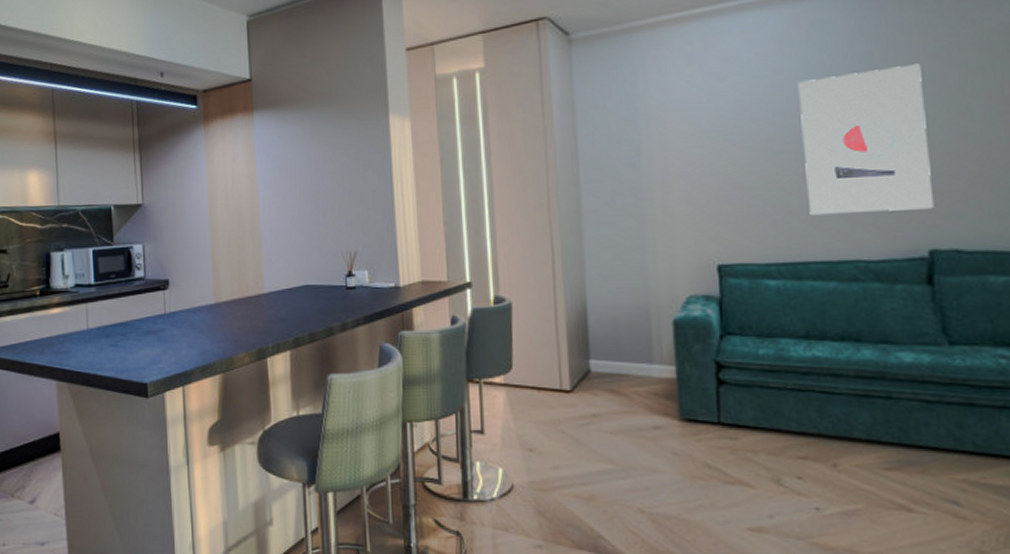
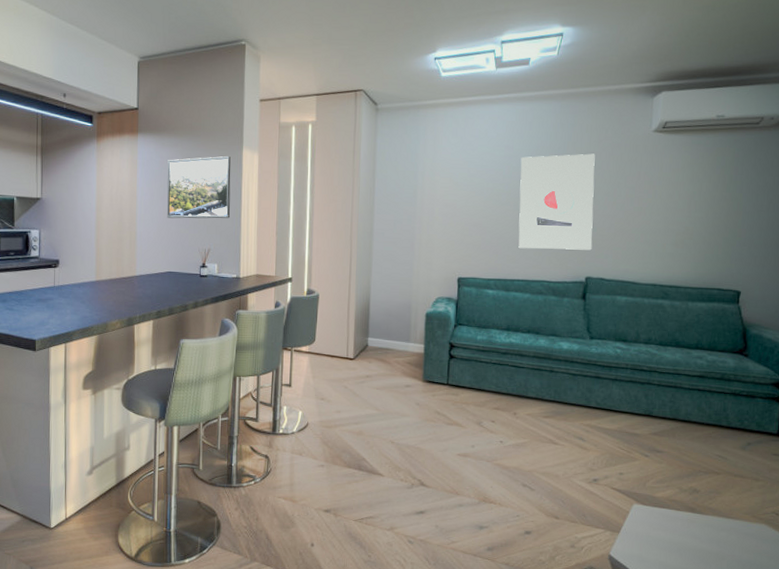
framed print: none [293,128,380,216] -> present [167,156,231,219]

